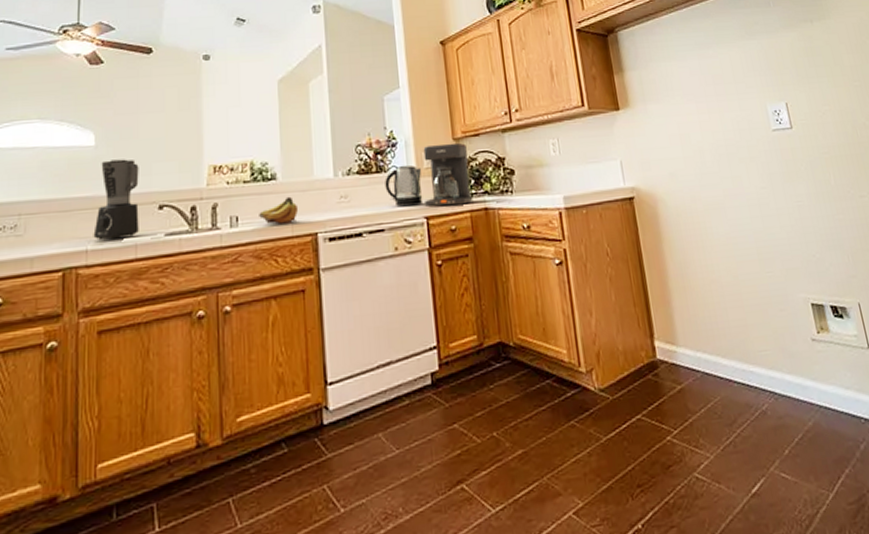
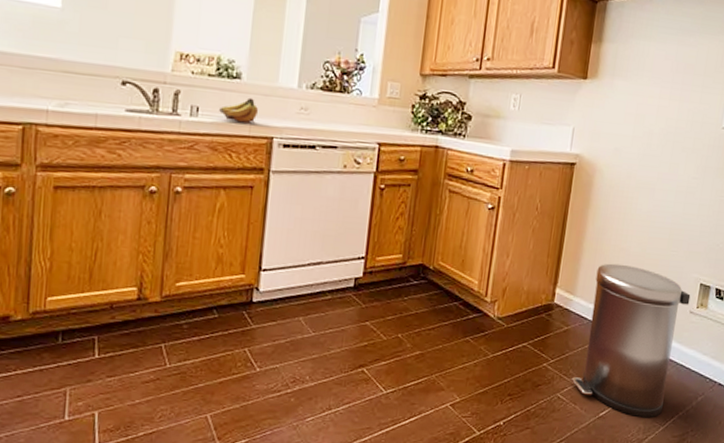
blender: present [93,159,139,241] -> none [54,25,105,106]
kettle: present [385,164,424,207] -> none [345,89,384,131]
coffee maker: present [423,142,473,208] -> none [380,76,432,139]
pedal bin: none [692,298,824,486] -> present [571,263,691,418]

